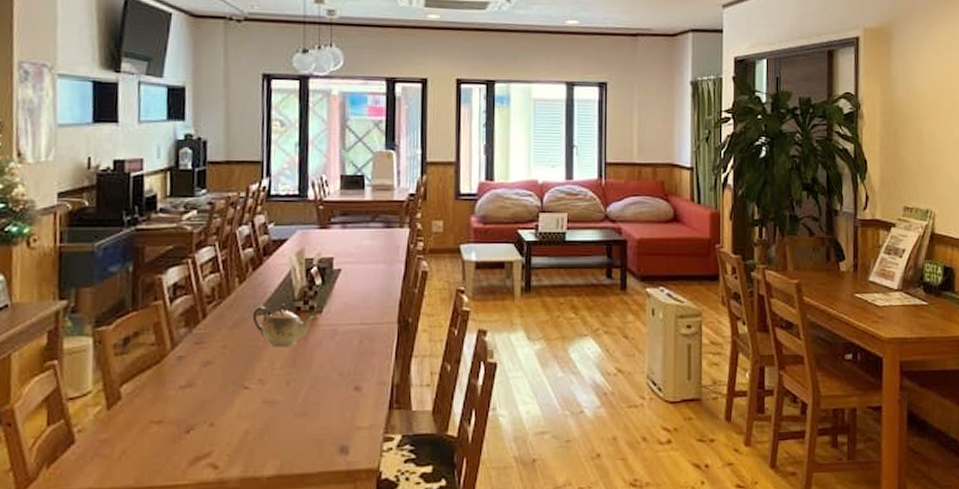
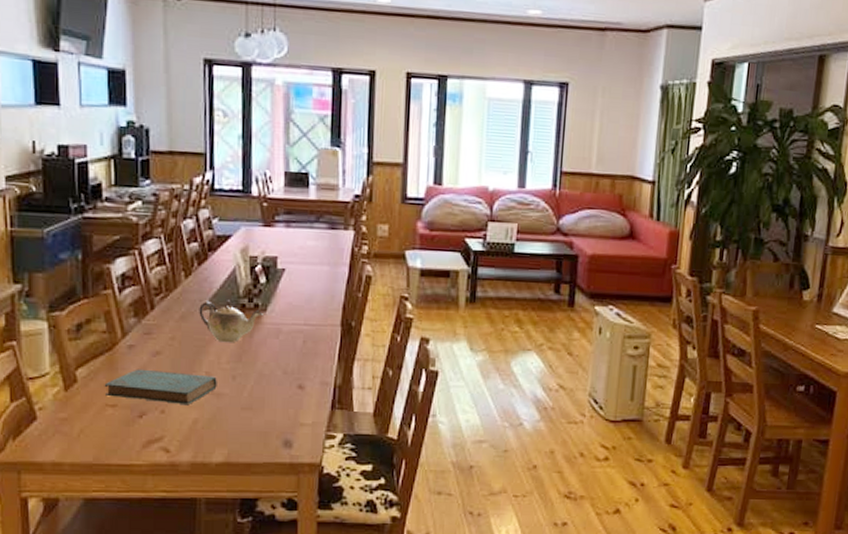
book: none [150,380,270,415] -> present [104,369,217,404]

